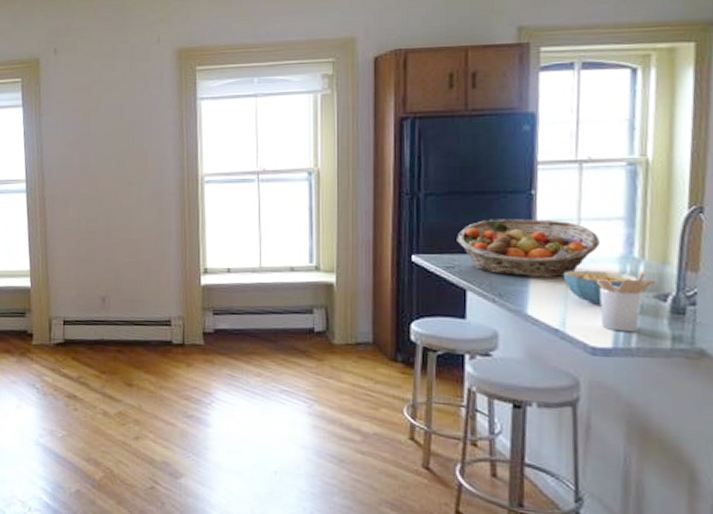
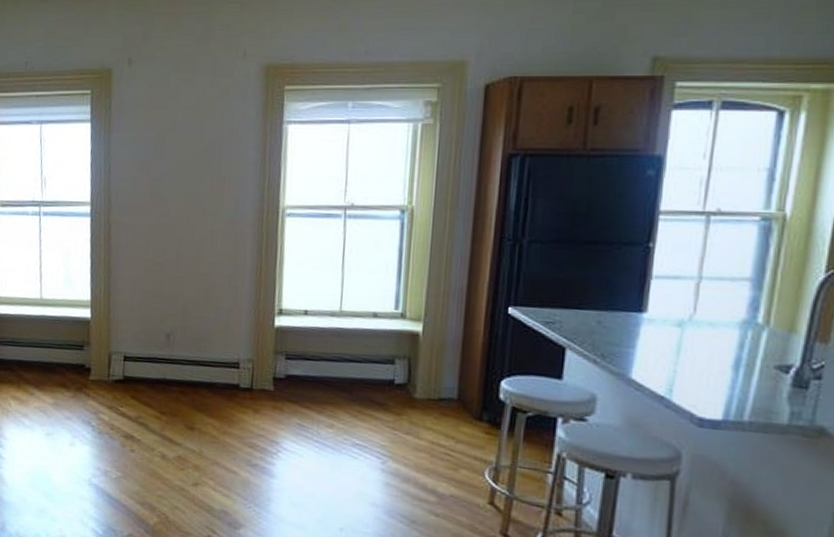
fruit basket: present [457,219,600,278] -> none [560,272,721,341]
cereal bowl: present [564,270,638,305] -> none [676,333,759,373]
utensil holder: present [595,272,656,332] -> none [711,339,779,405]

